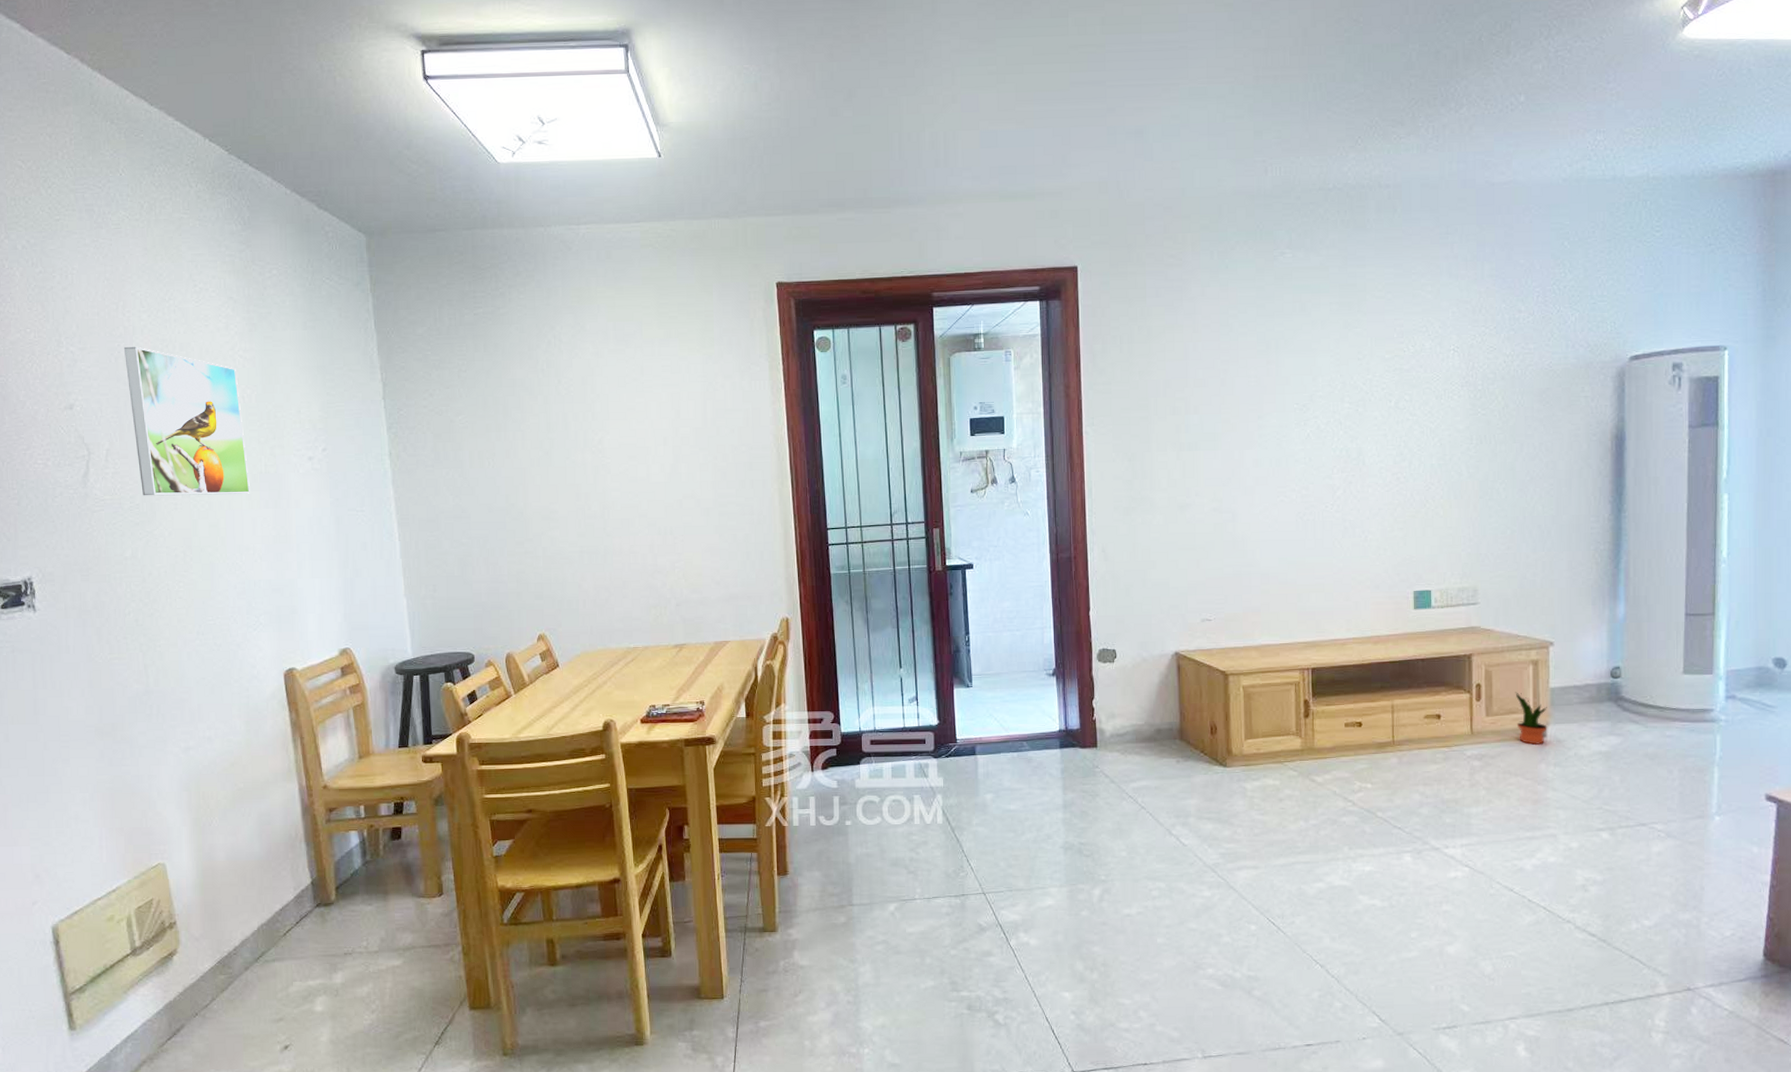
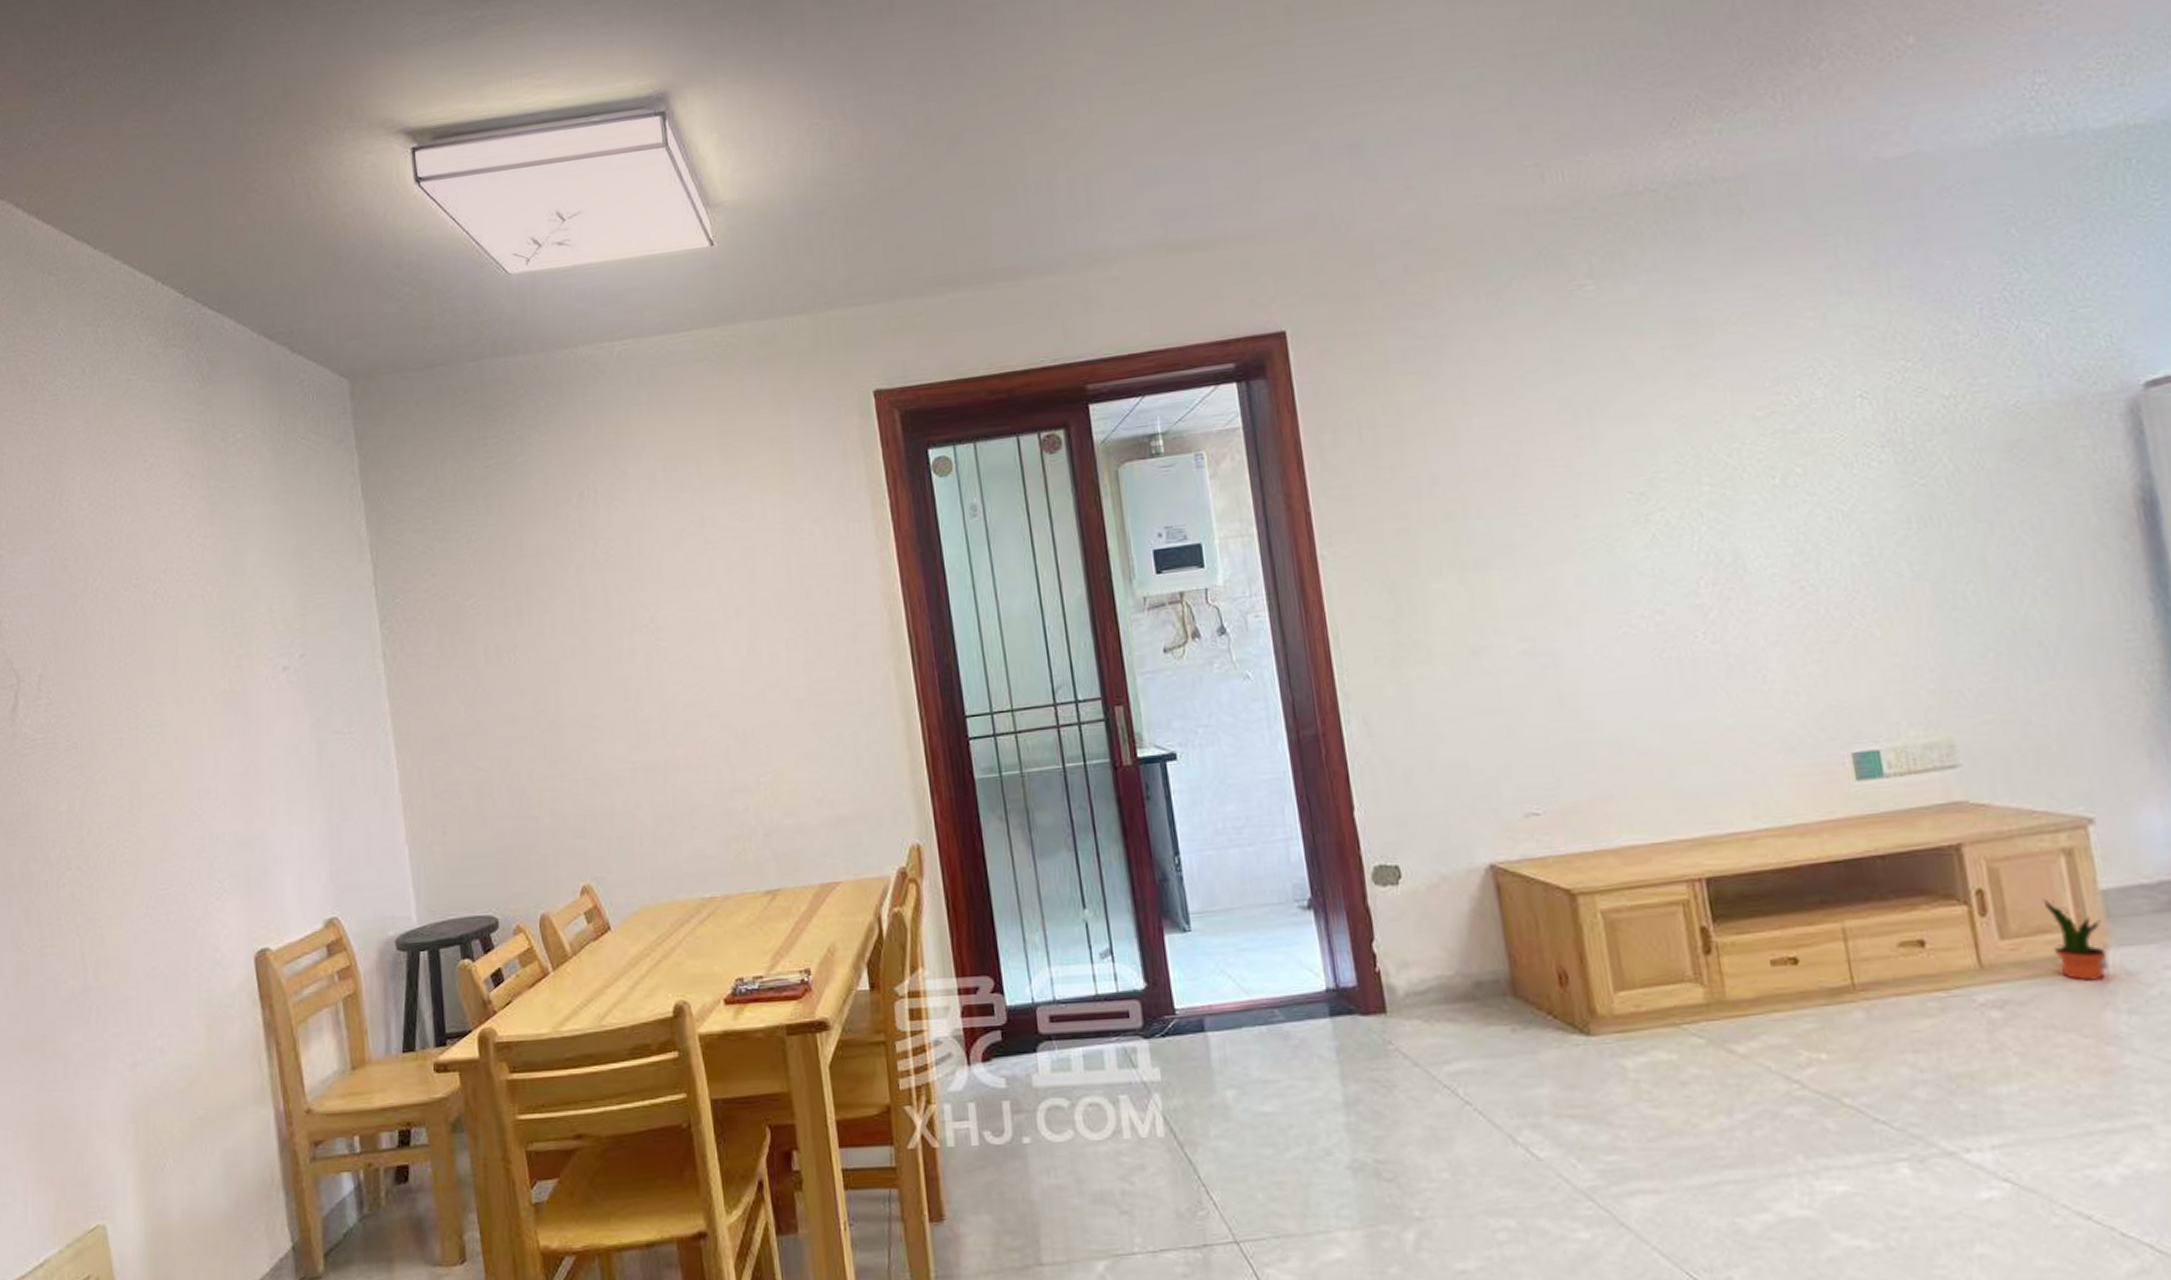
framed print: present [123,346,251,496] -> none [60,542,212,732]

